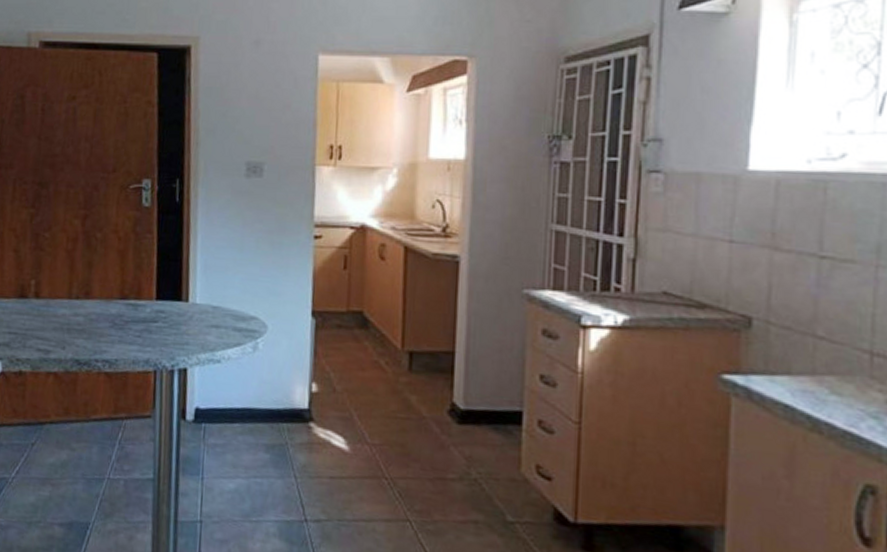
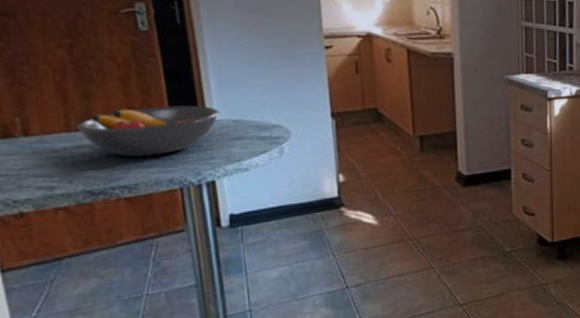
fruit bowl: none [76,281,201,334] -> present [76,105,220,157]

